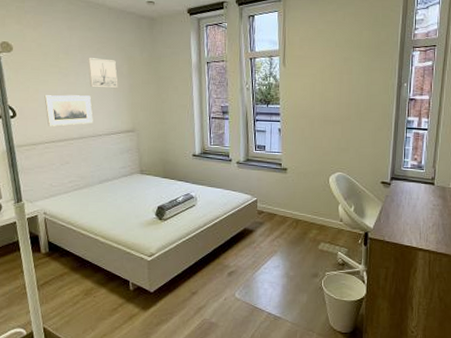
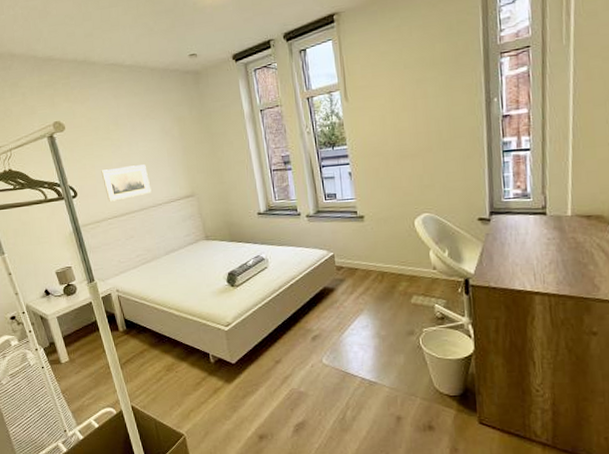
wall art: present [87,58,118,88] -> none [137,123,172,156]

